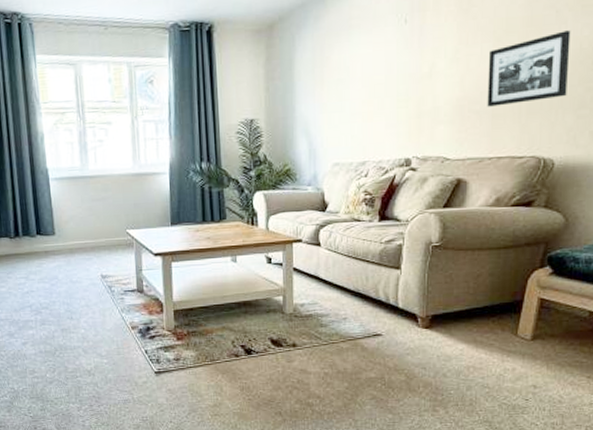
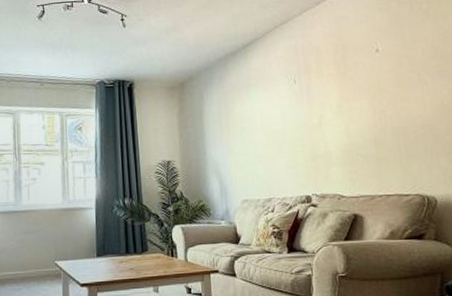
picture frame: present [487,30,571,107] -> none [367,90,438,152]

